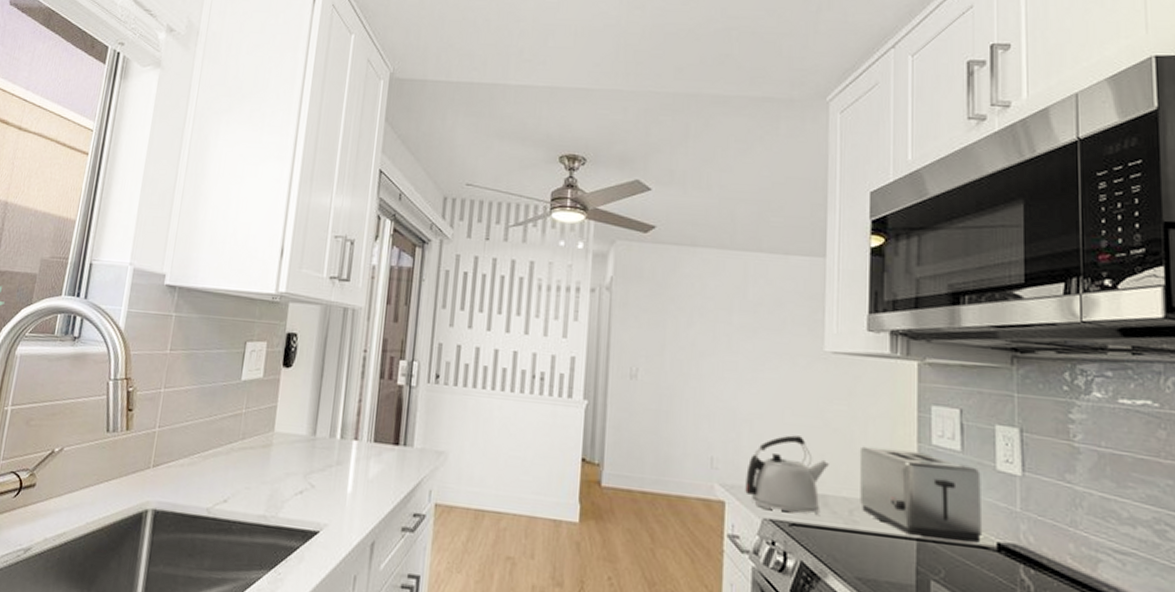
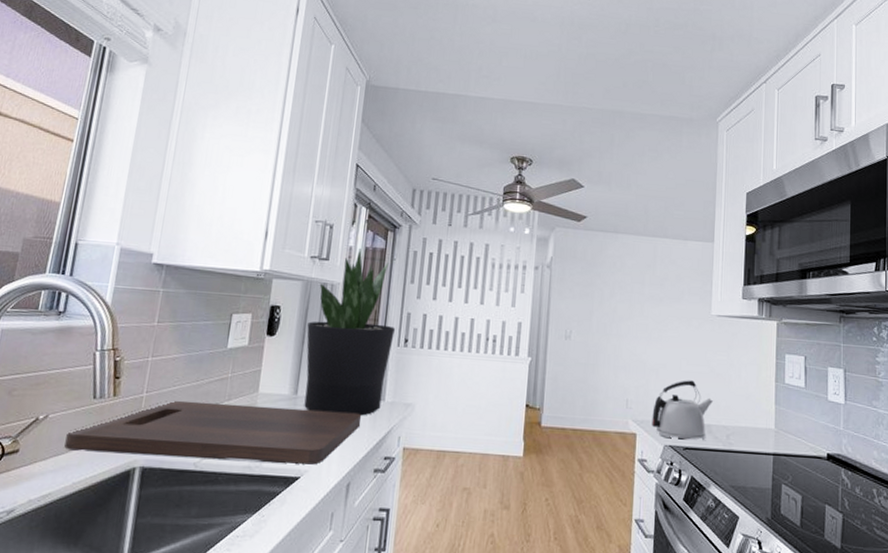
cutting board: none [78,436,388,518] -> present [64,400,362,465]
planter: none [323,268,424,463] -> present [304,249,395,416]
toaster: present [859,446,983,543] -> none [734,386,818,454]

